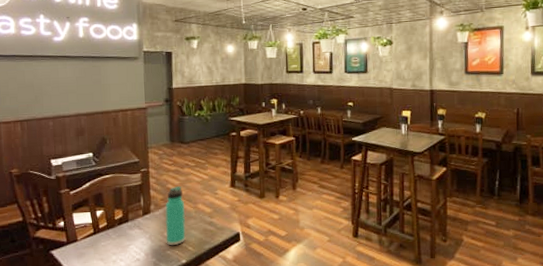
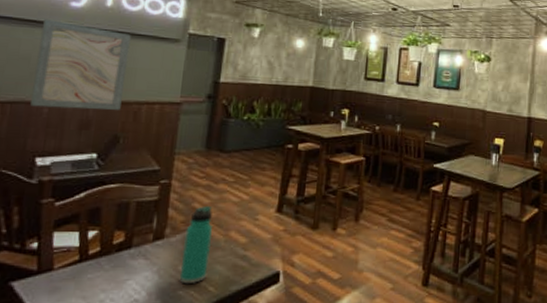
wall art: none [36,53,103,122] -> present [30,19,131,110]

